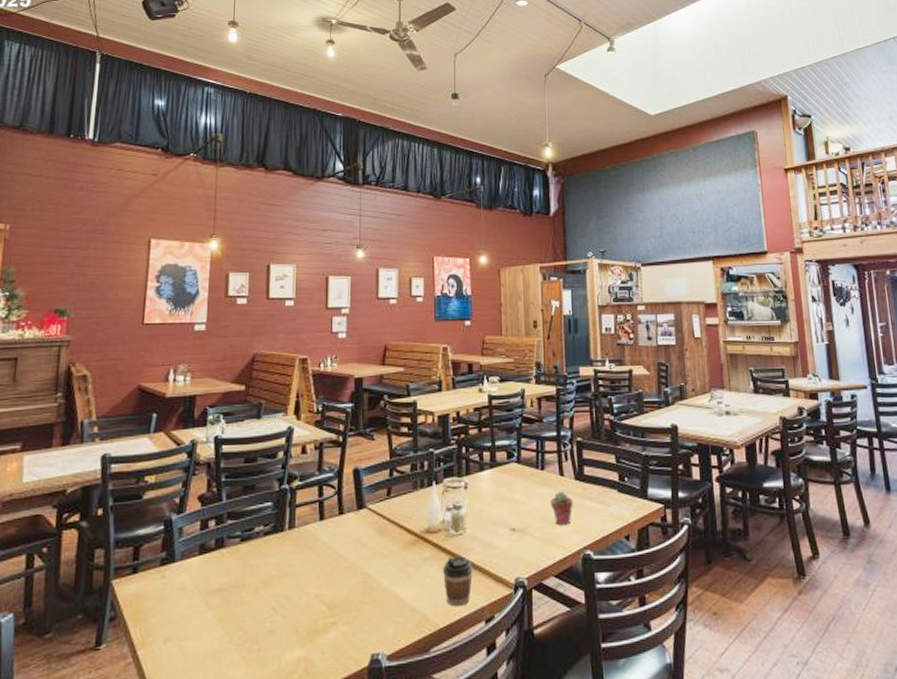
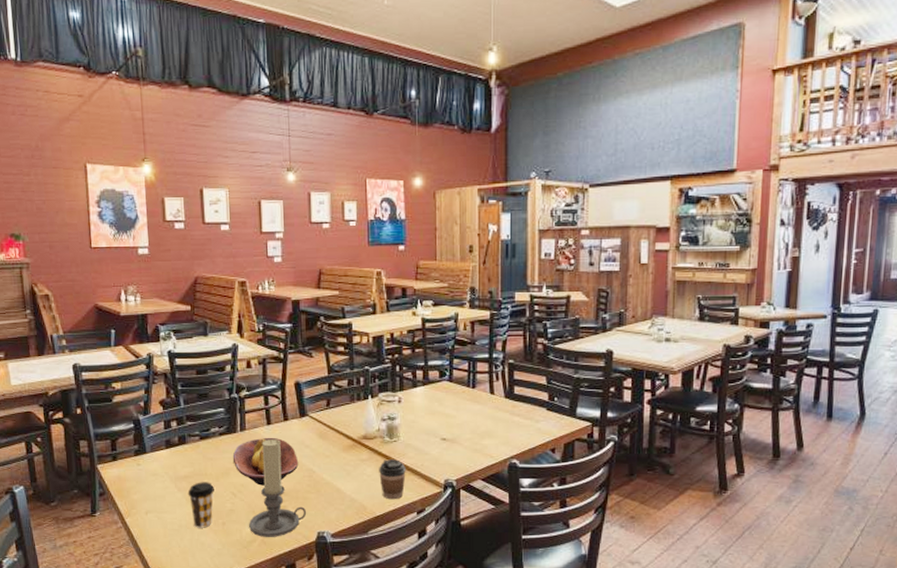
coffee cup: none [219,595,253,658] -> present [187,482,215,528]
fruit bowl: none [277,535,353,597] -> present [232,437,299,486]
candle holder: none [290,538,360,665] -> present [249,439,307,537]
potted succulent: present [550,491,574,525] -> none [480,408,502,437]

